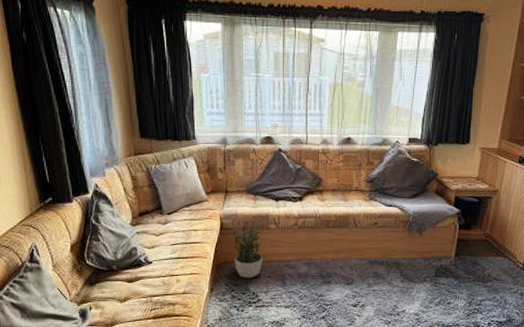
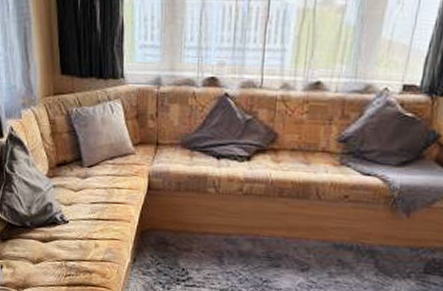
potted plant: present [229,226,264,278] -> none [157,187,200,251]

